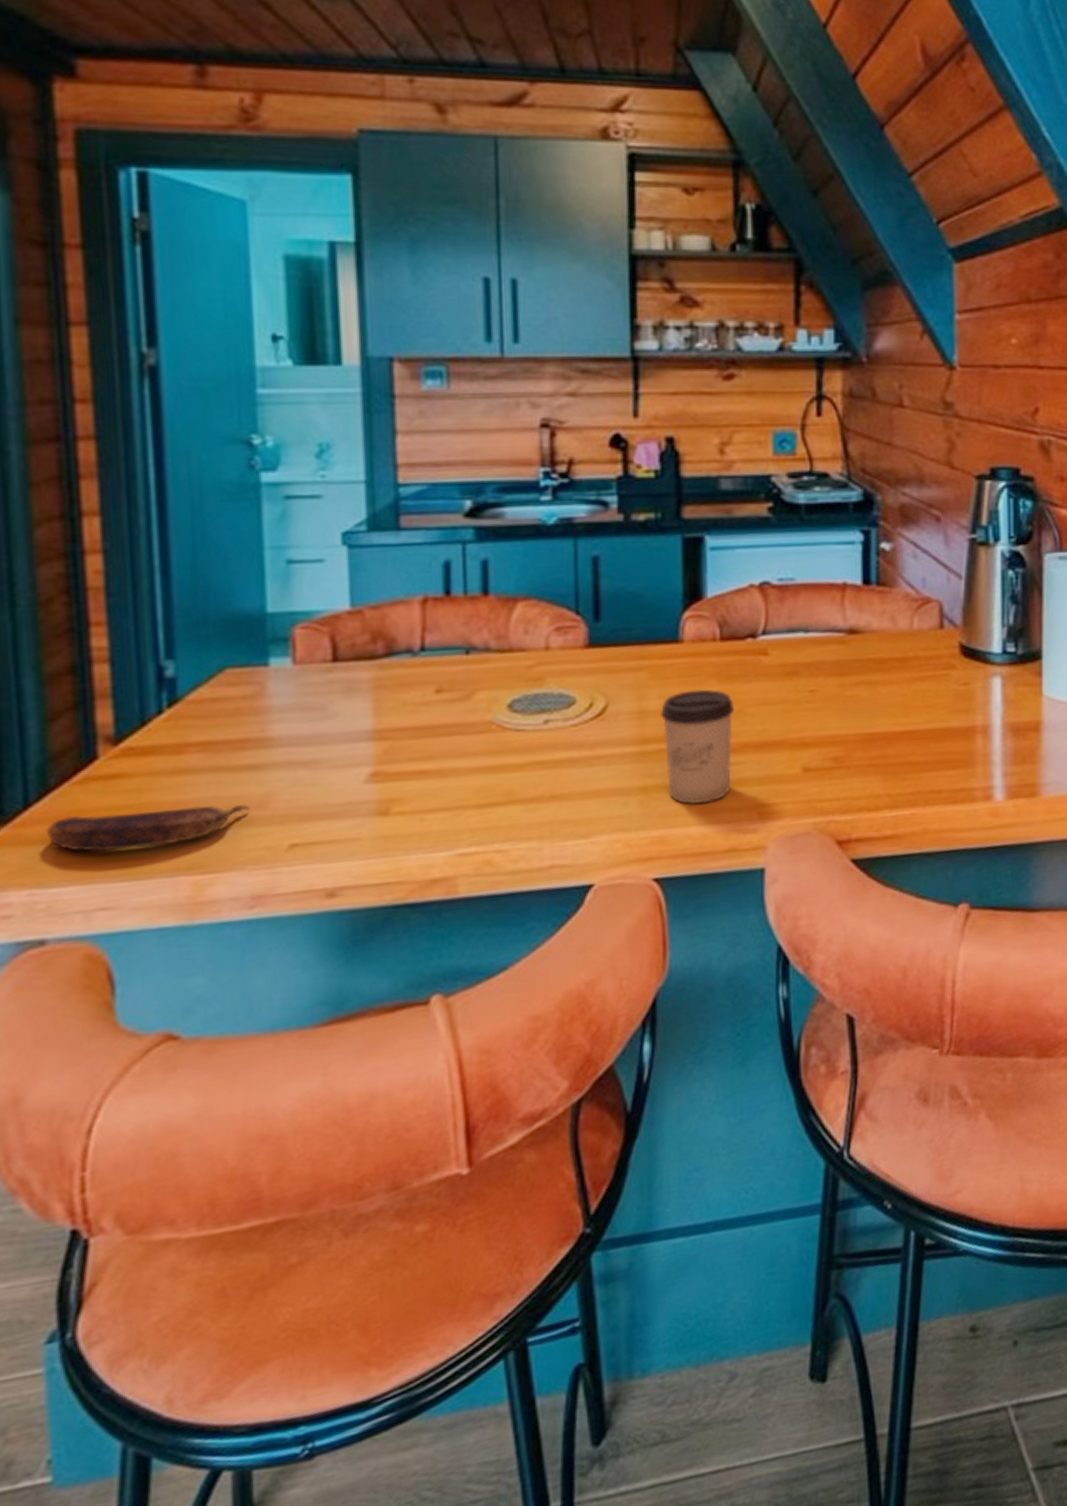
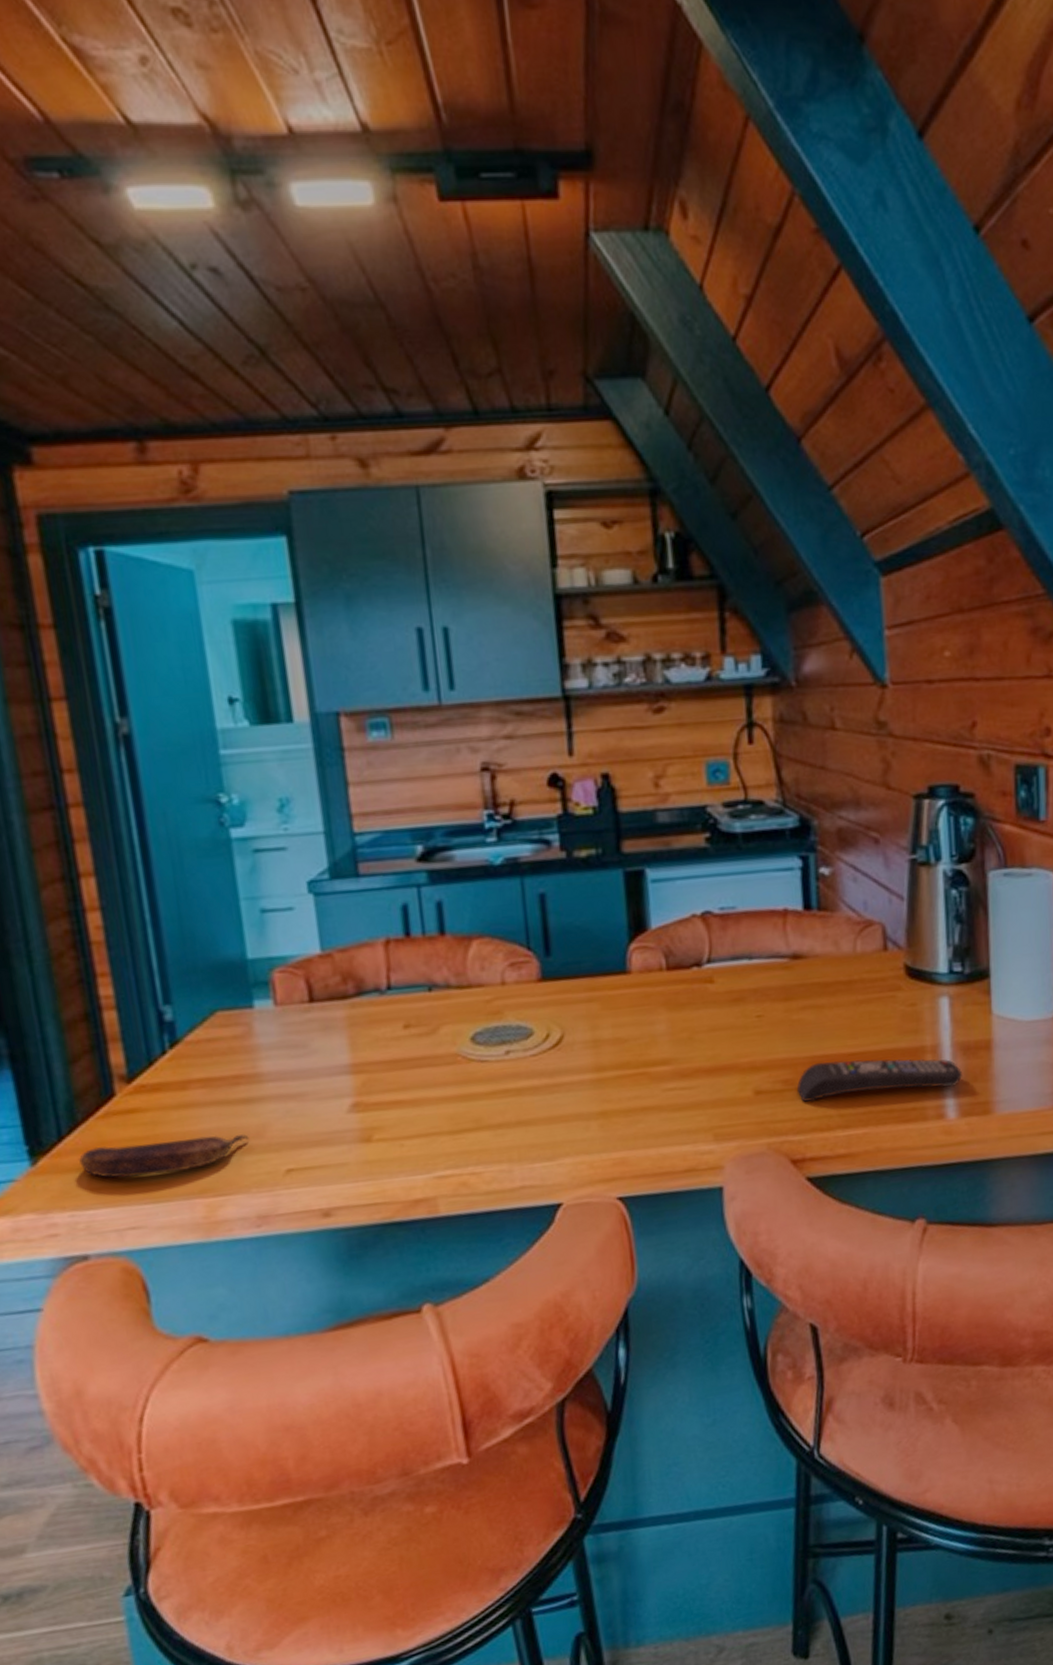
cup: present [661,689,734,805] -> none [614,1017,685,1128]
remote control: none [847,738,1012,781] -> present [797,1058,963,1102]

